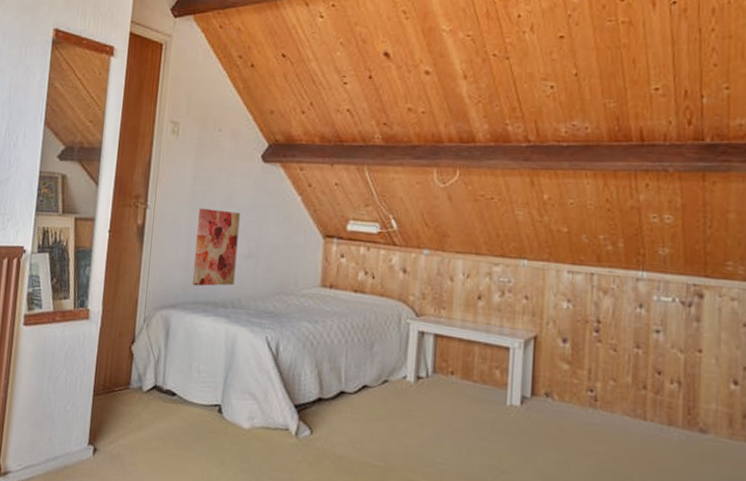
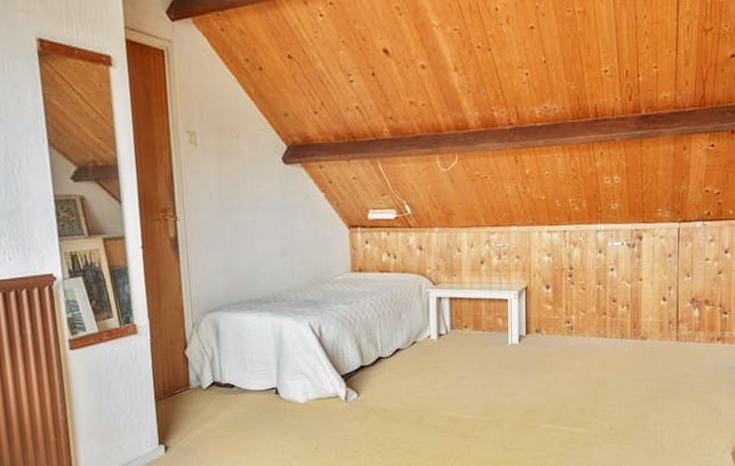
wall art: present [193,208,240,287] -> none [229,213,274,288]

